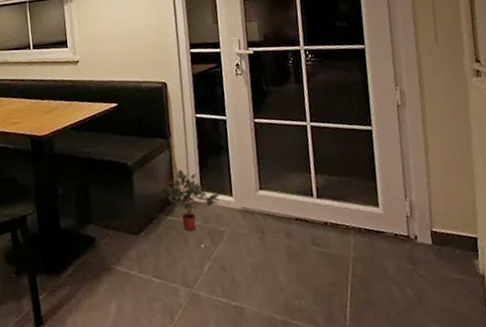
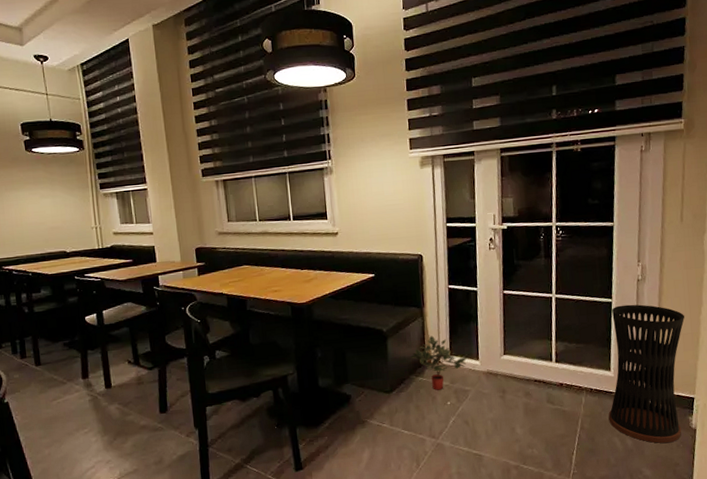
umbrella stand: none [373,132,469,293] -> present [608,304,685,444]

